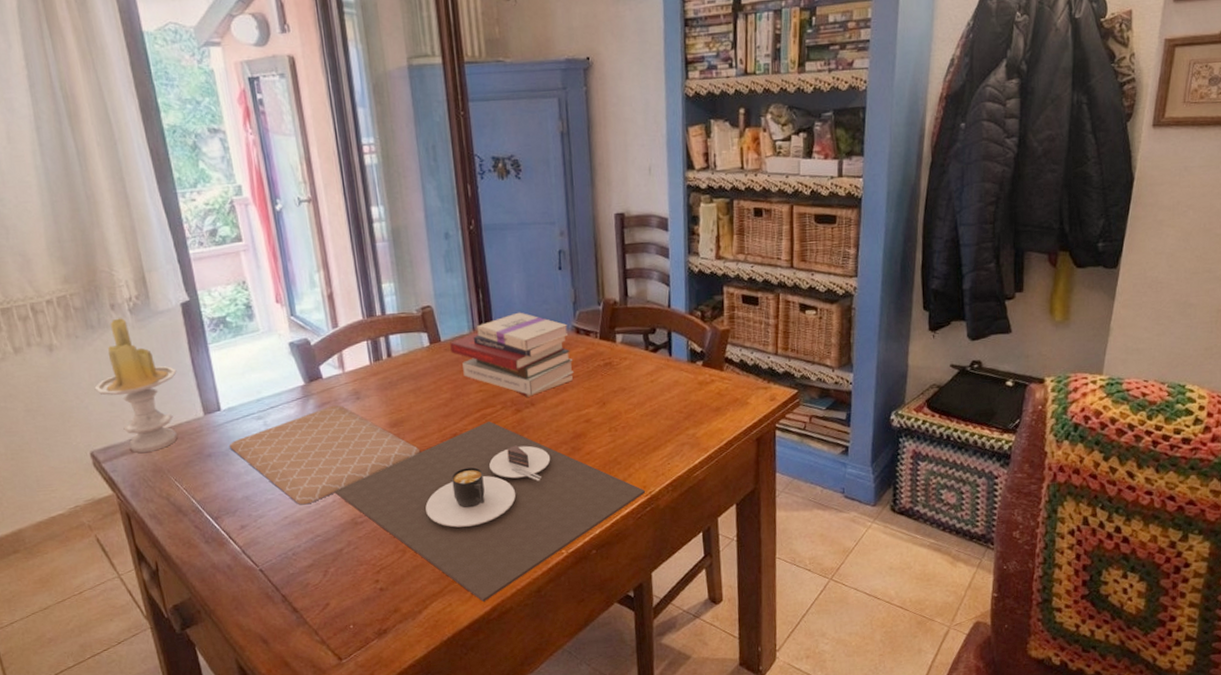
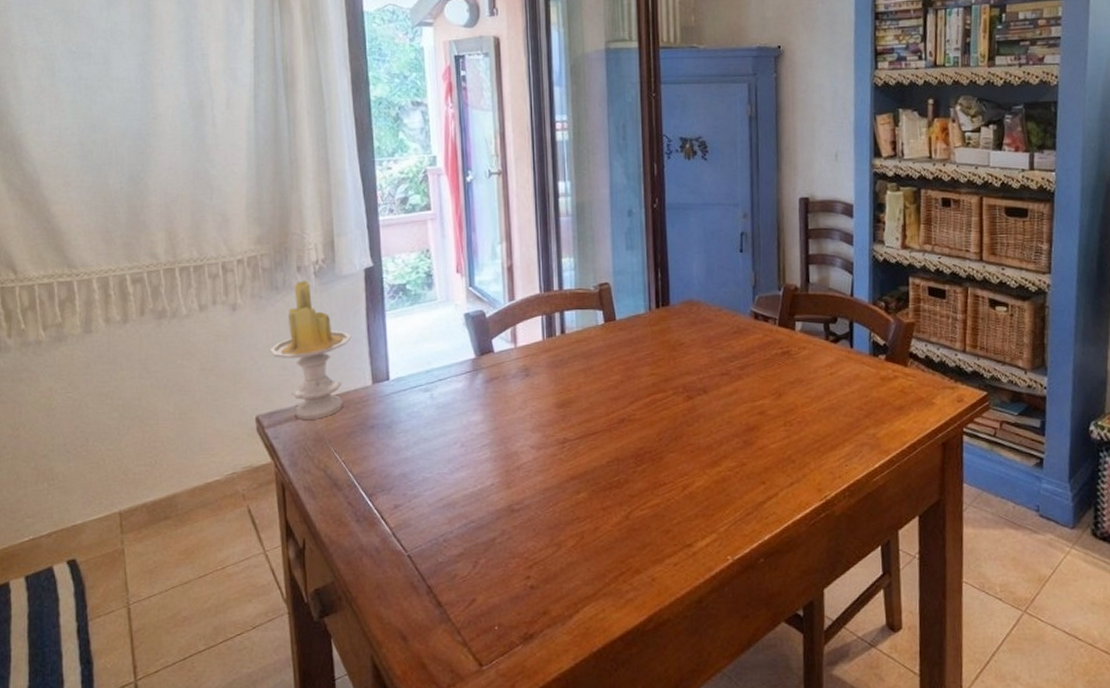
placemat: present [229,405,421,505] -> none [394,381,586,487]
place setting: present [334,421,646,603] -> none [494,408,821,611]
books: present [450,312,575,397] -> none [625,293,751,384]

